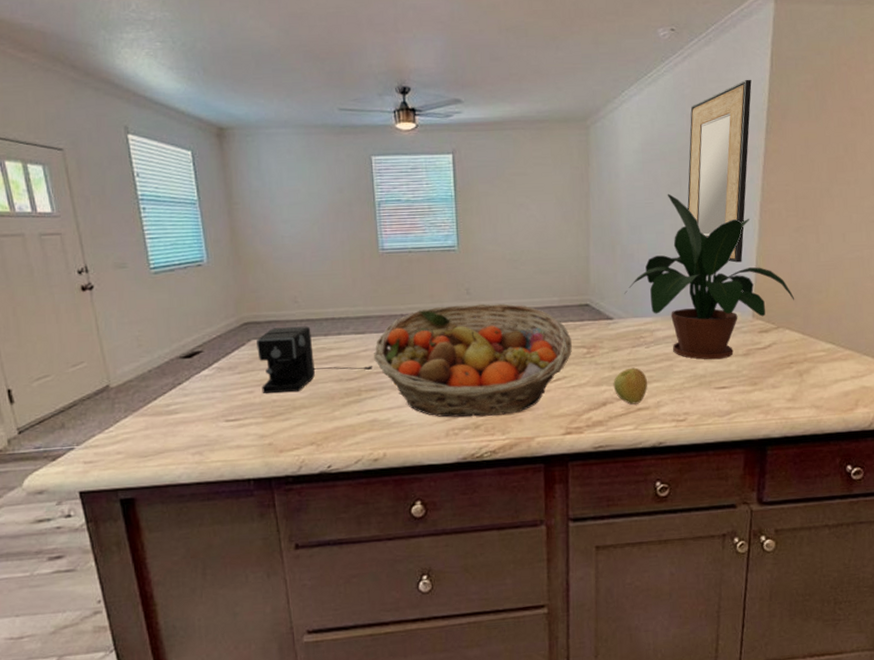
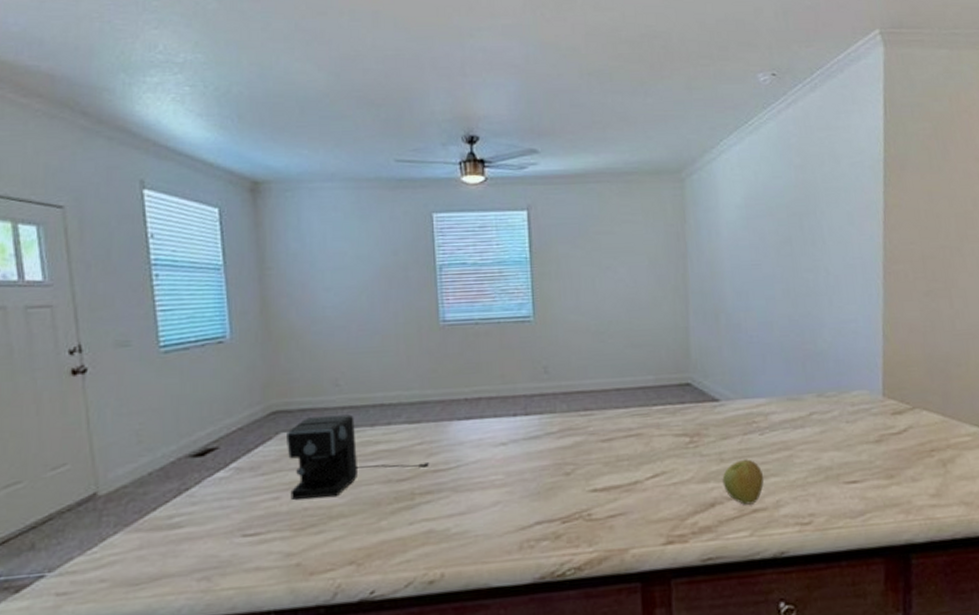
fruit basket: present [374,303,572,418] -> none [431,384,672,526]
potted plant: present [624,193,795,360] -> none [732,253,931,448]
home mirror: present [687,79,752,263] -> none [798,127,867,333]

